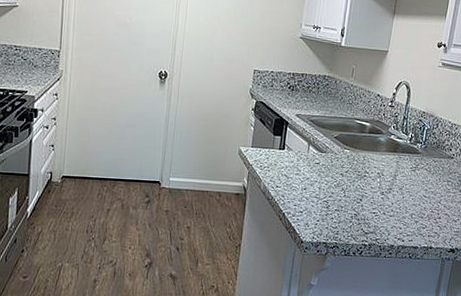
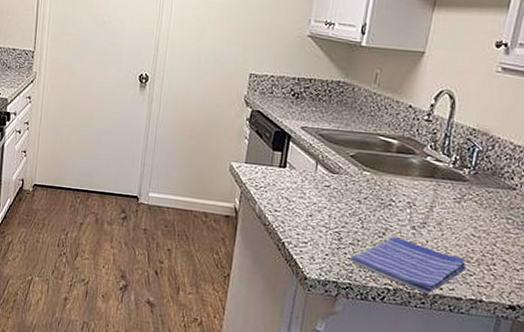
dish towel: none [335,202,421,246] -> present [349,237,467,294]

